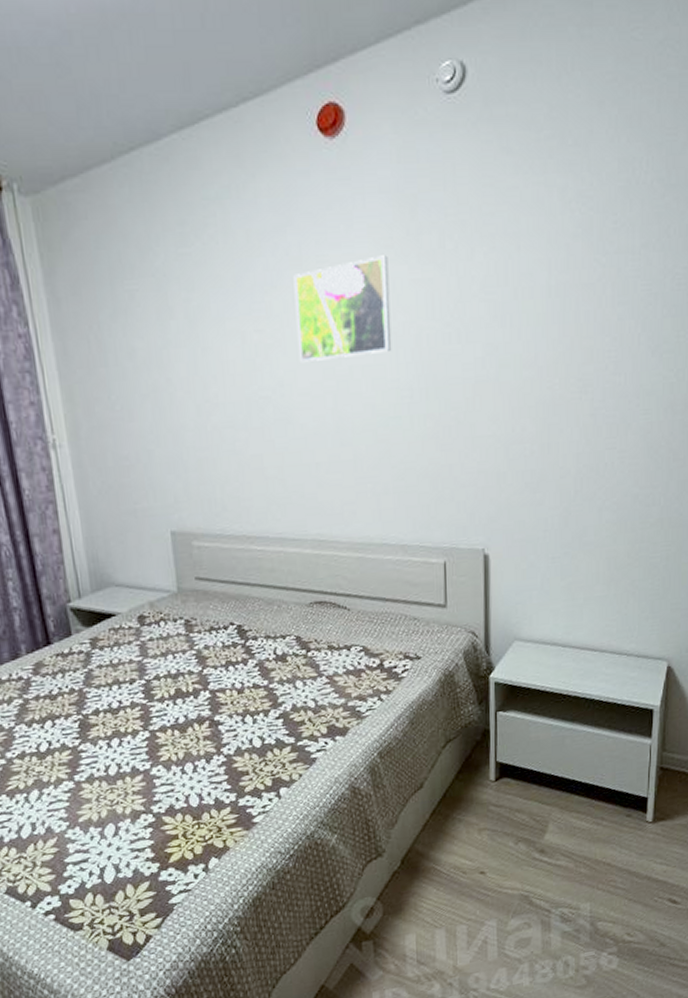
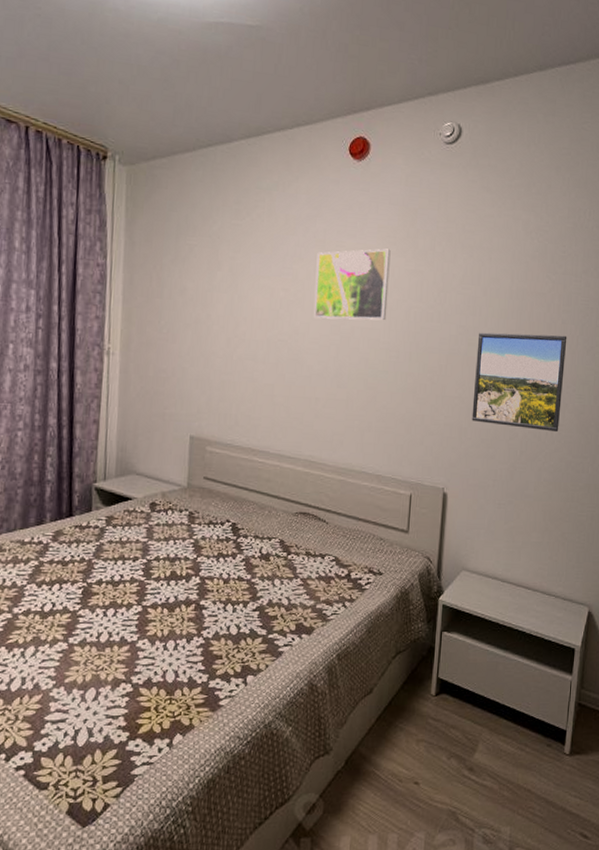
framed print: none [510,335,626,463] -> present [471,332,567,433]

